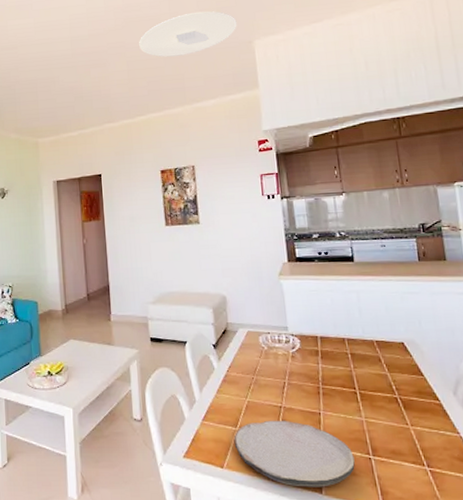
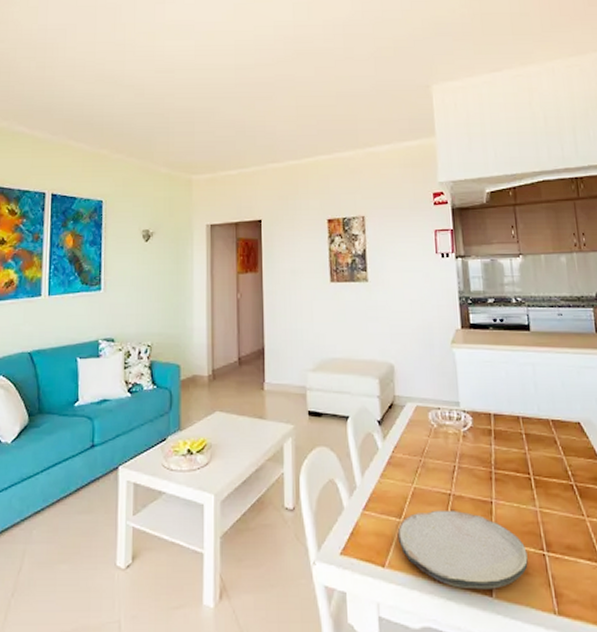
ceiling light: present [139,11,237,57] -> none [310,49,415,95]

